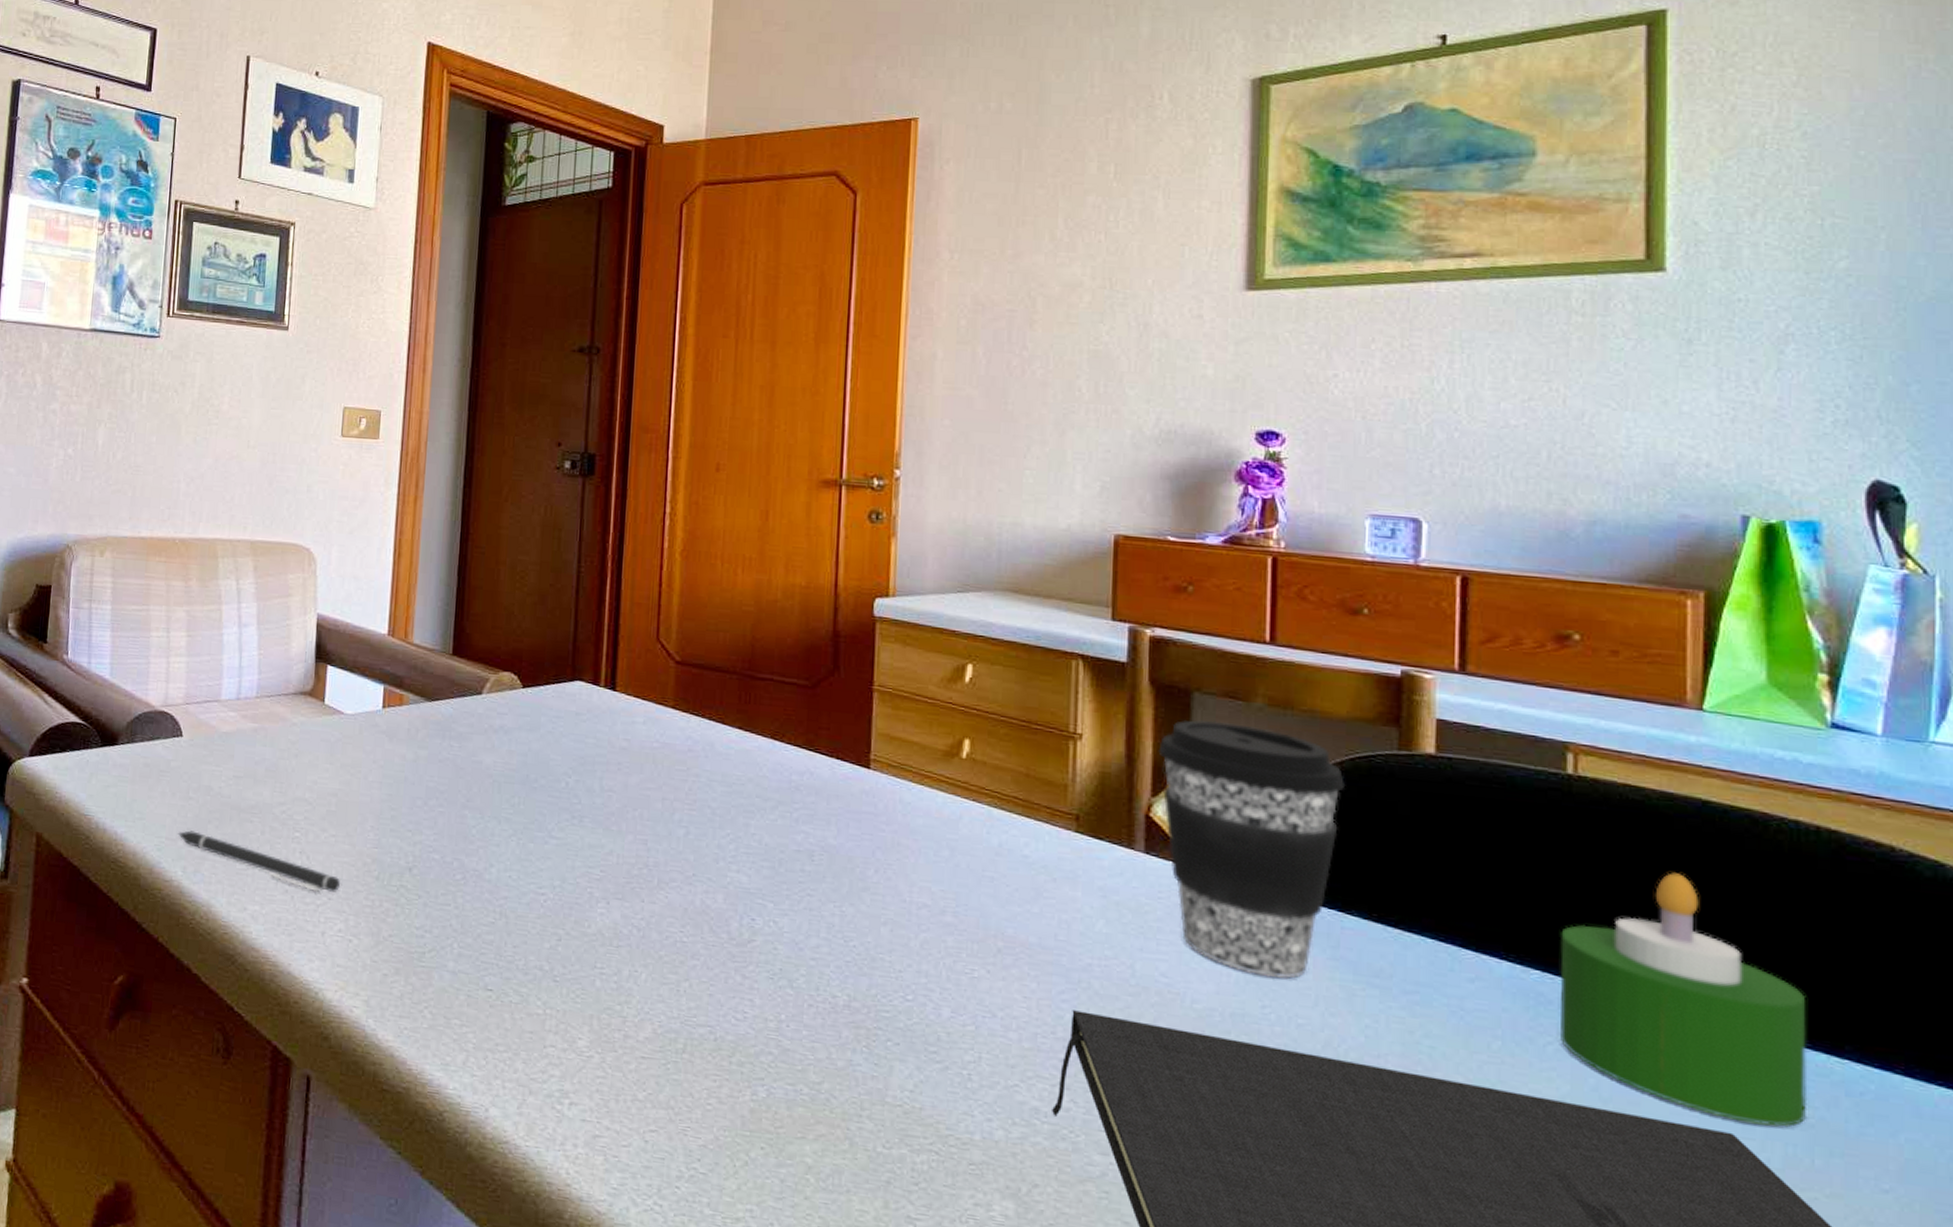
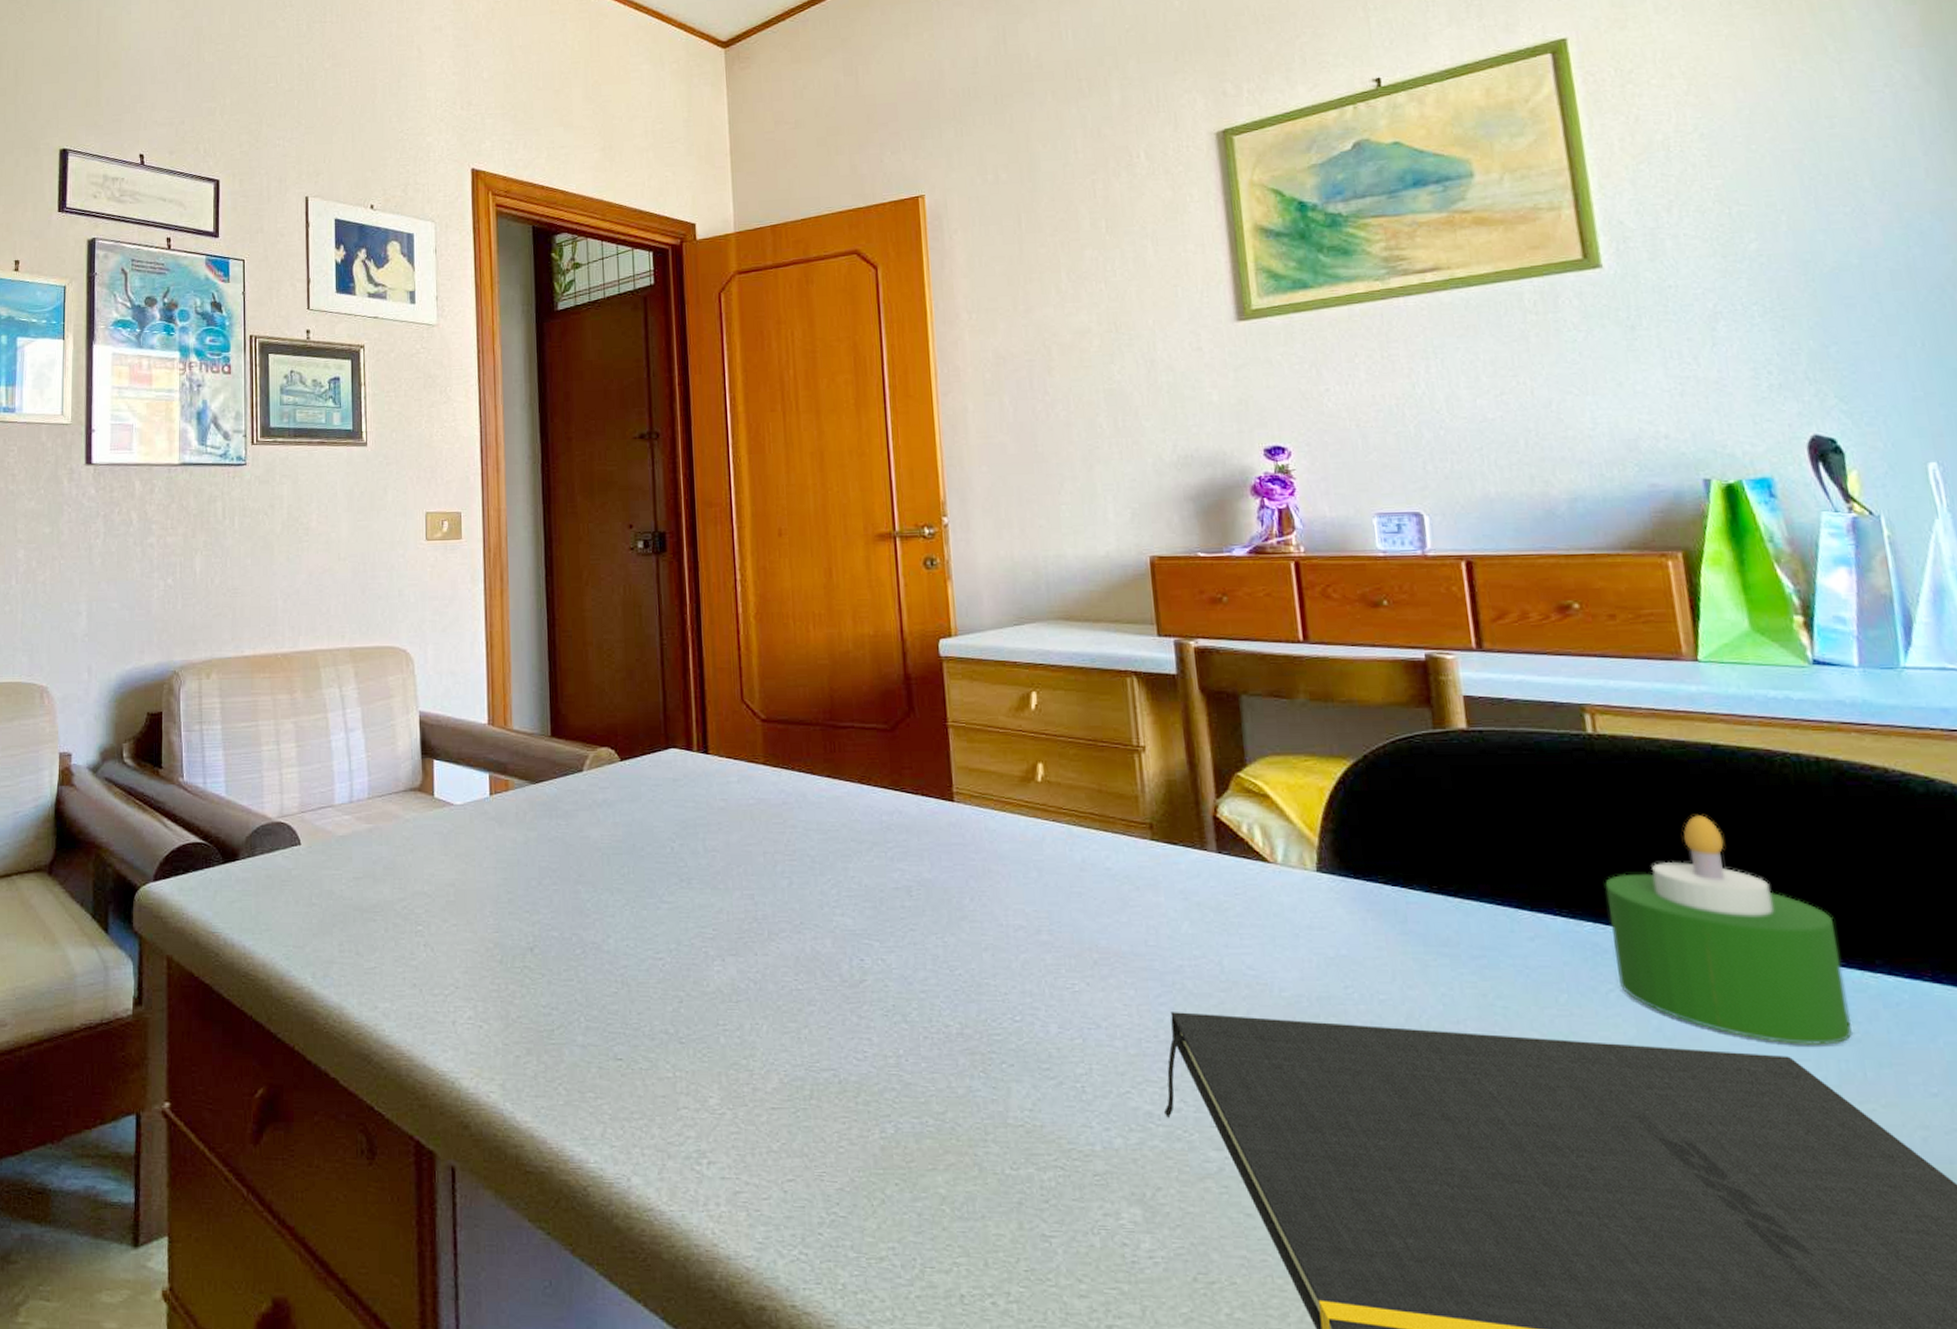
pen: present [177,830,341,892] -> none [304,936,467,982]
coffee cup: present [1158,720,1346,978] -> none [1216,720,1391,957]

